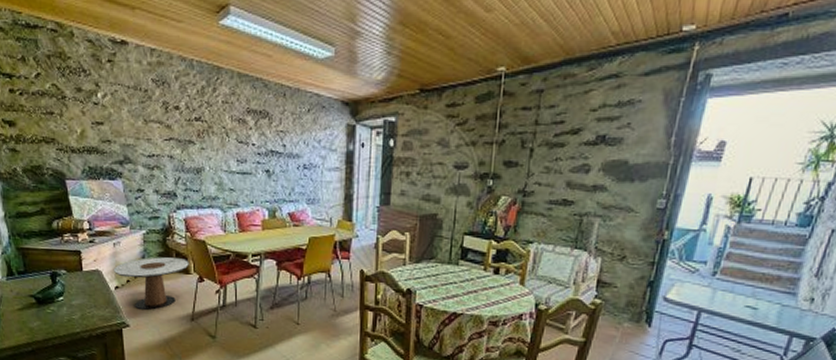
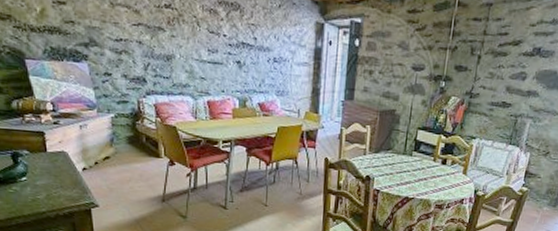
side table: present [113,257,189,310] -> none [80,140,160,191]

